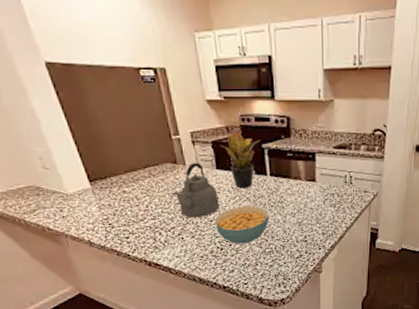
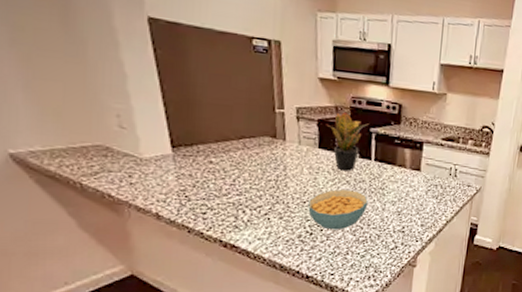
kettle: present [172,163,219,218] -> none [265,139,317,198]

